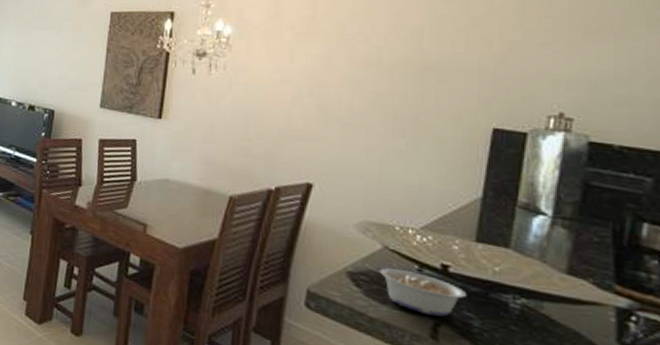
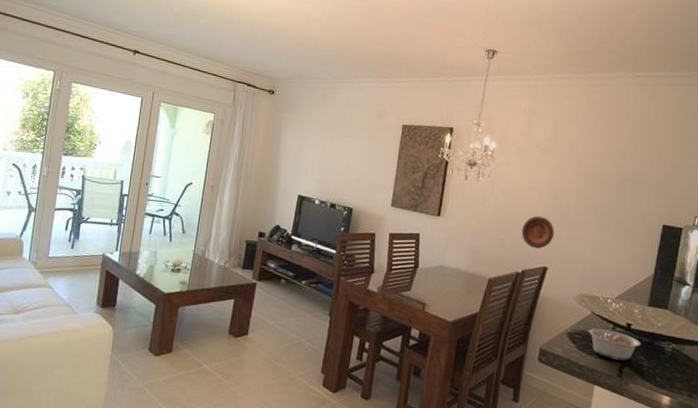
decorative plate: none [272,117,321,160] -> present [521,215,555,249]

